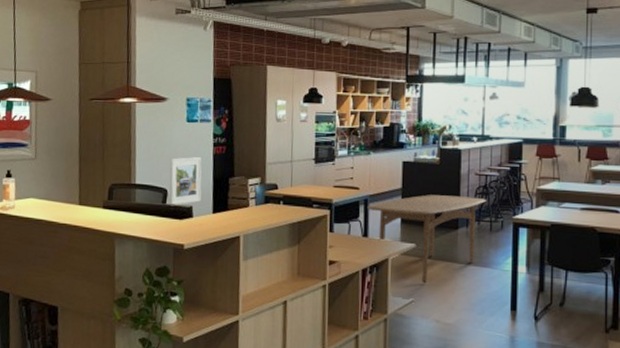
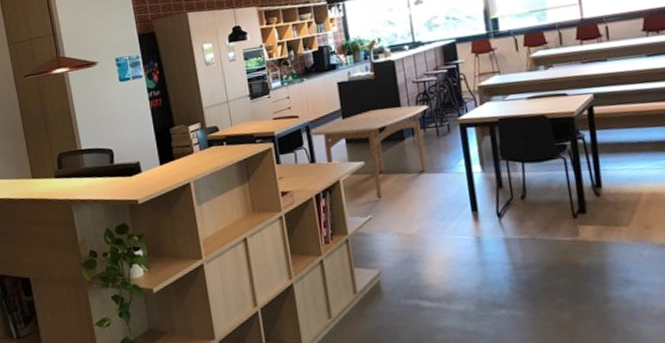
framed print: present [169,157,202,205] -> none [110,113,147,163]

